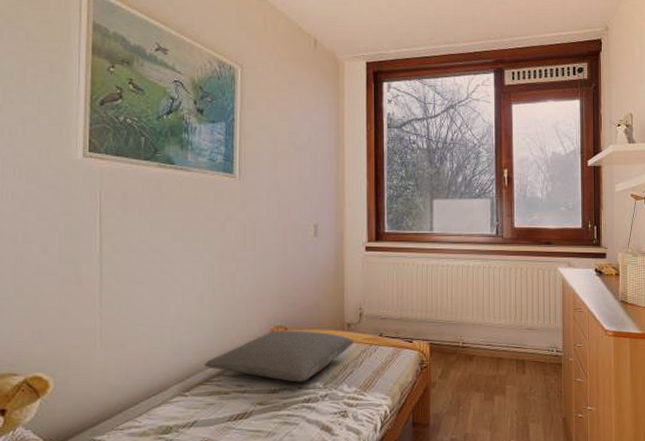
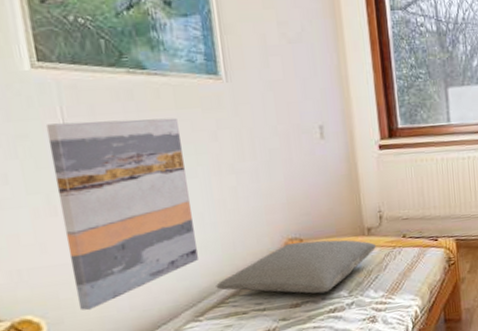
wall art: none [83,205,194,374] -> present [45,117,199,311]

